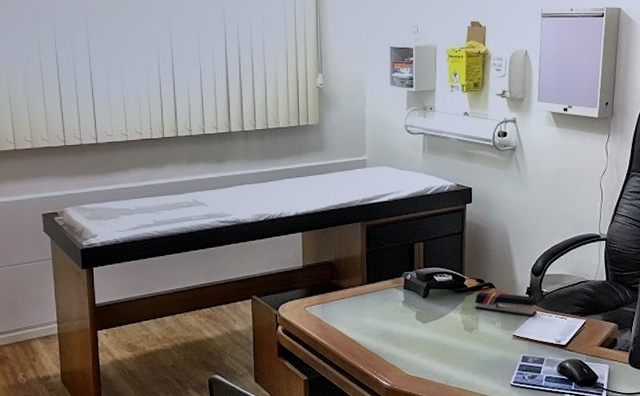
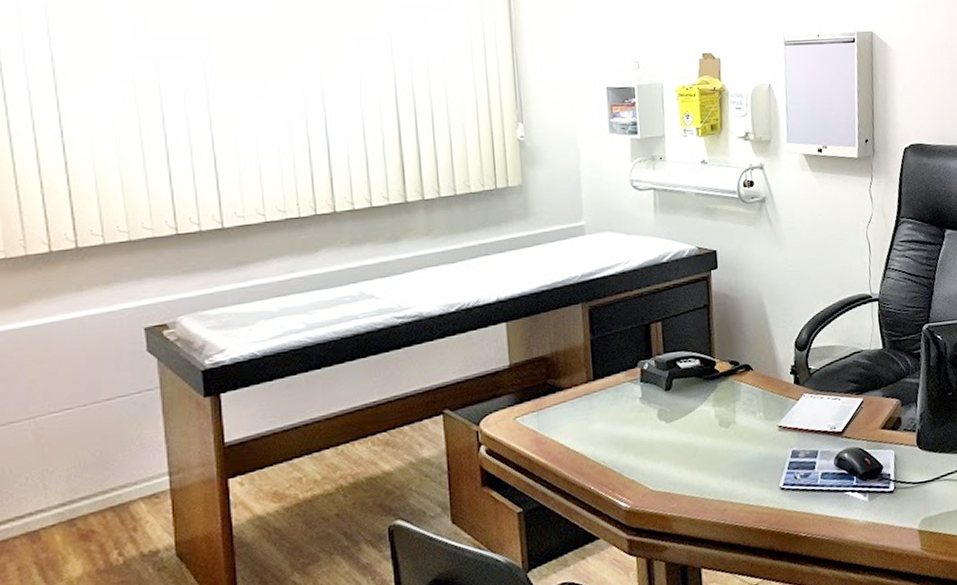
stapler: present [475,291,537,317] -> none [729,375,805,402]

